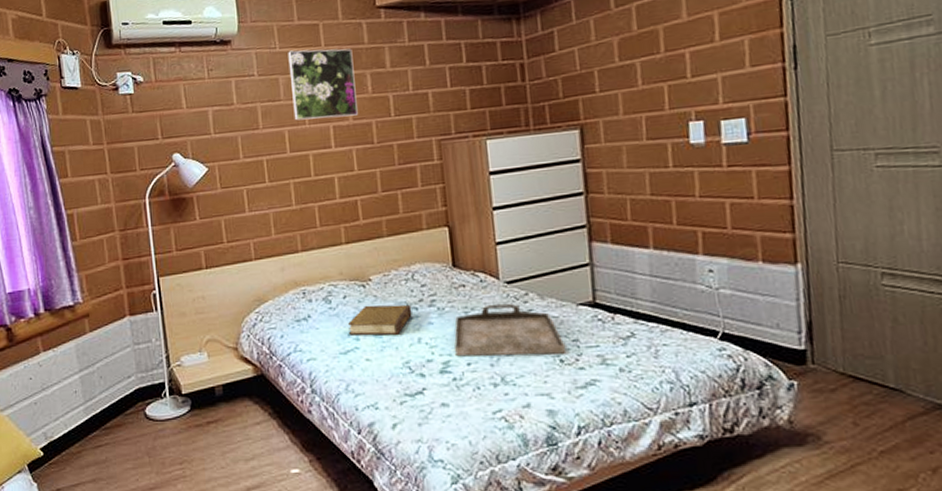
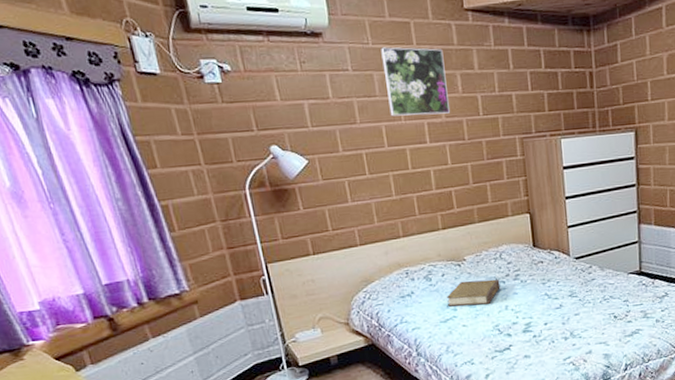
serving tray: present [454,303,566,357] -> none [534,275,619,319]

